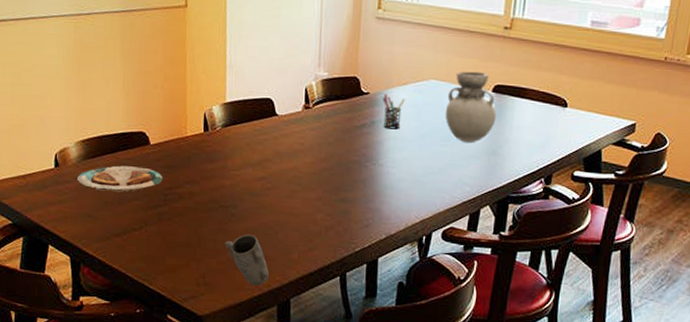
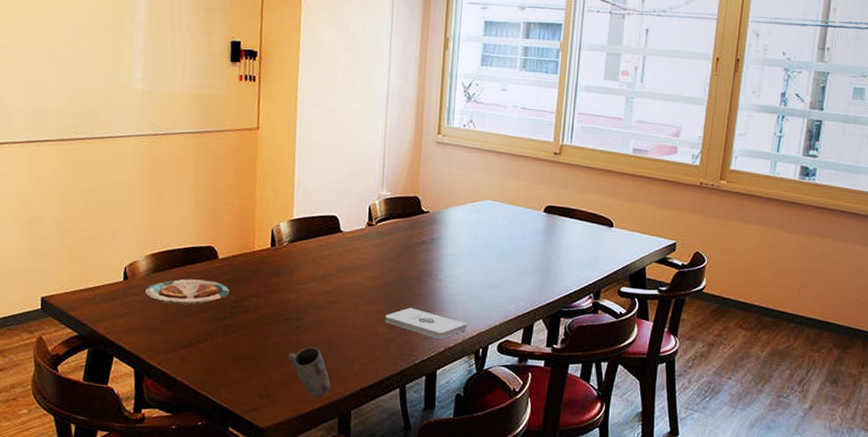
notepad: none [323,194,410,226] -> present [385,307,467,339]
pen holder: present [383,93,405,130] -> none [442,212,463,247]
vase: present [445,71,497,144] -> none [500,192,548,260]

